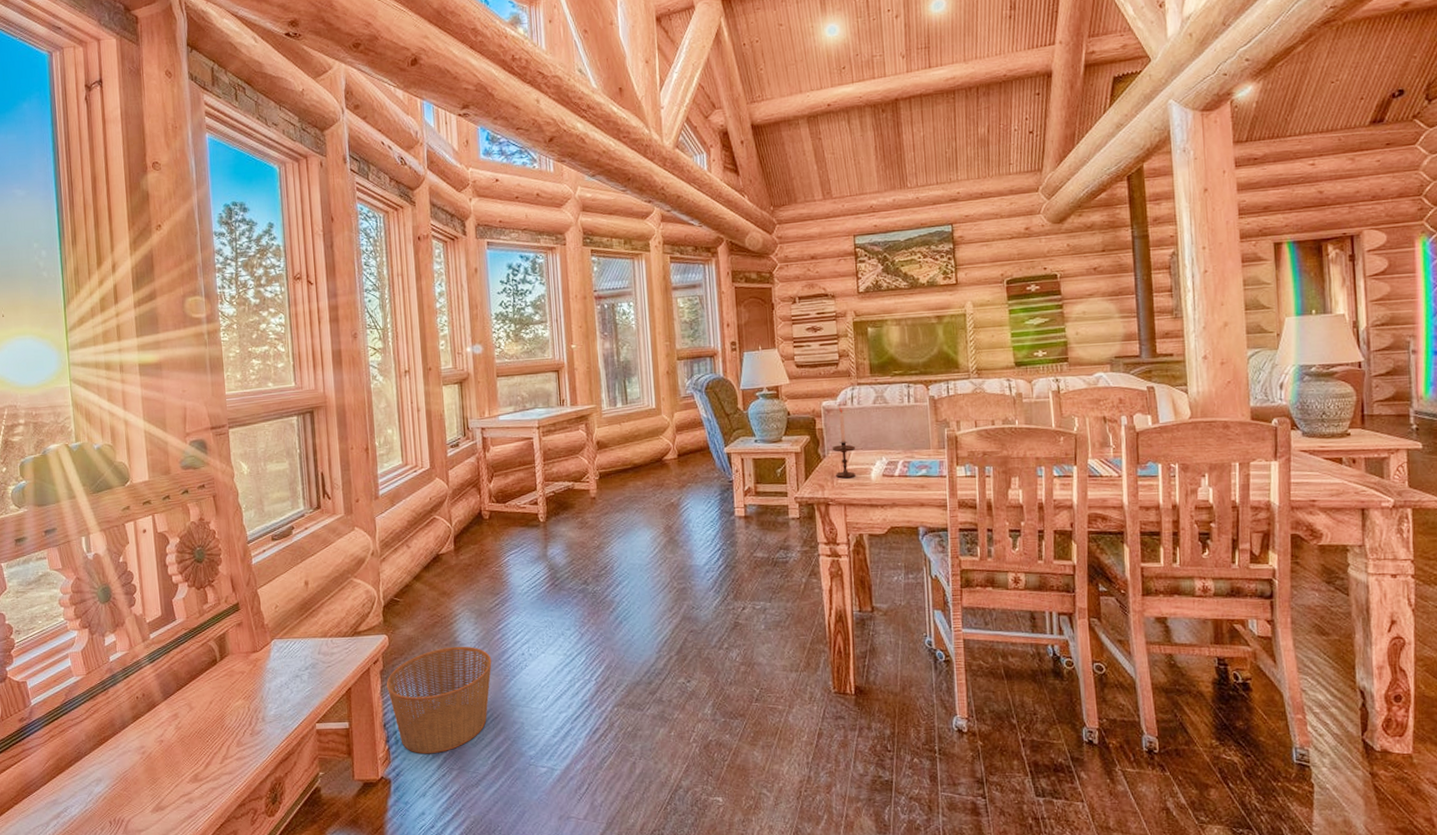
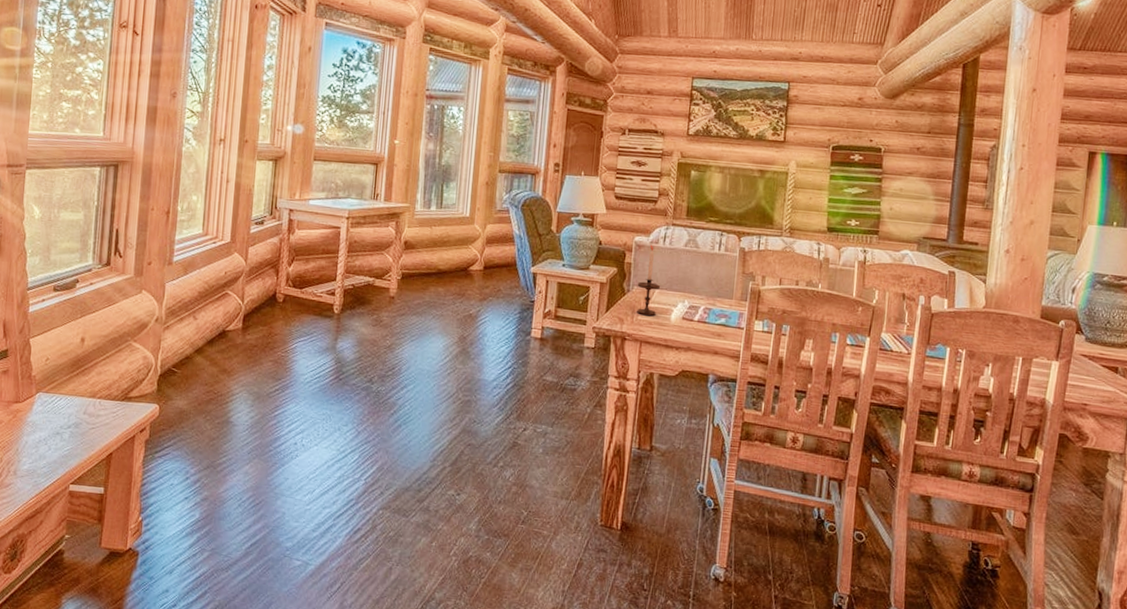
basket: present [386,646,492,754] -> none [149,426,263,532]

